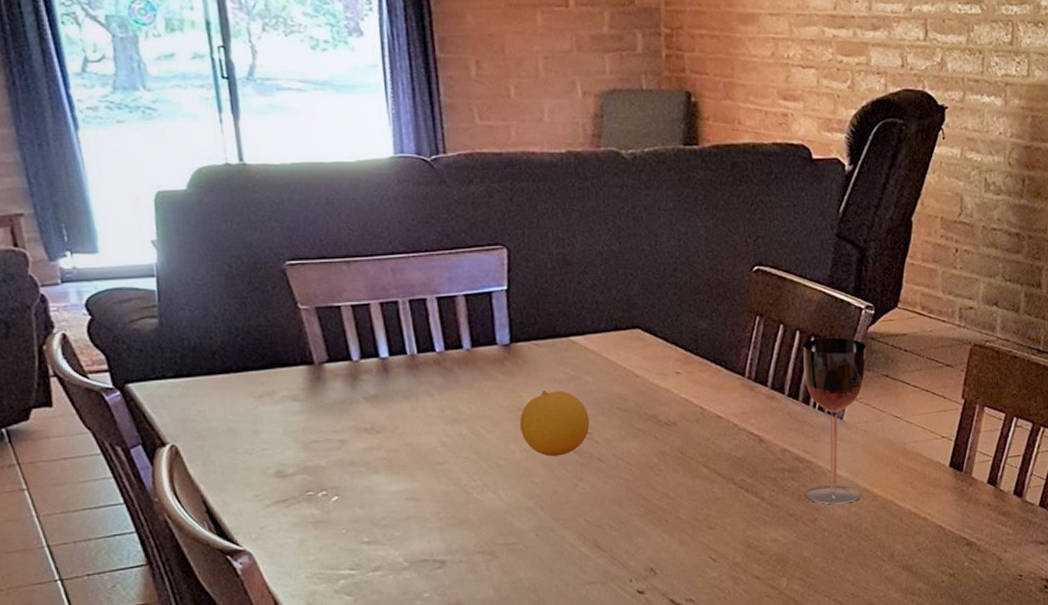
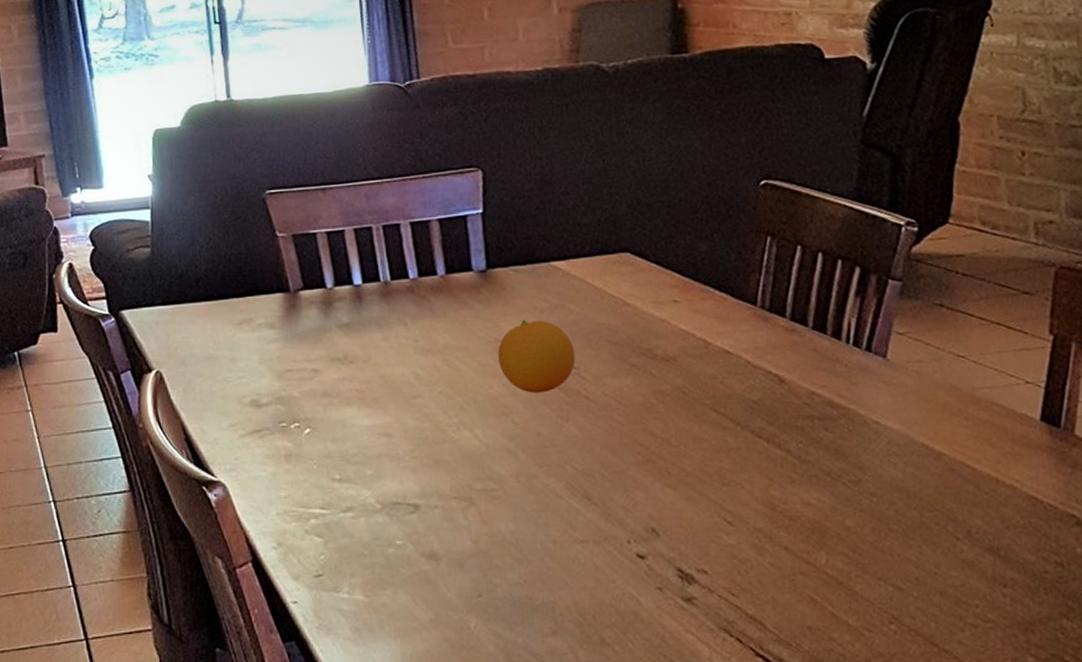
wineglass: present [803,337,867,505] -> none [827,259,920,463]

